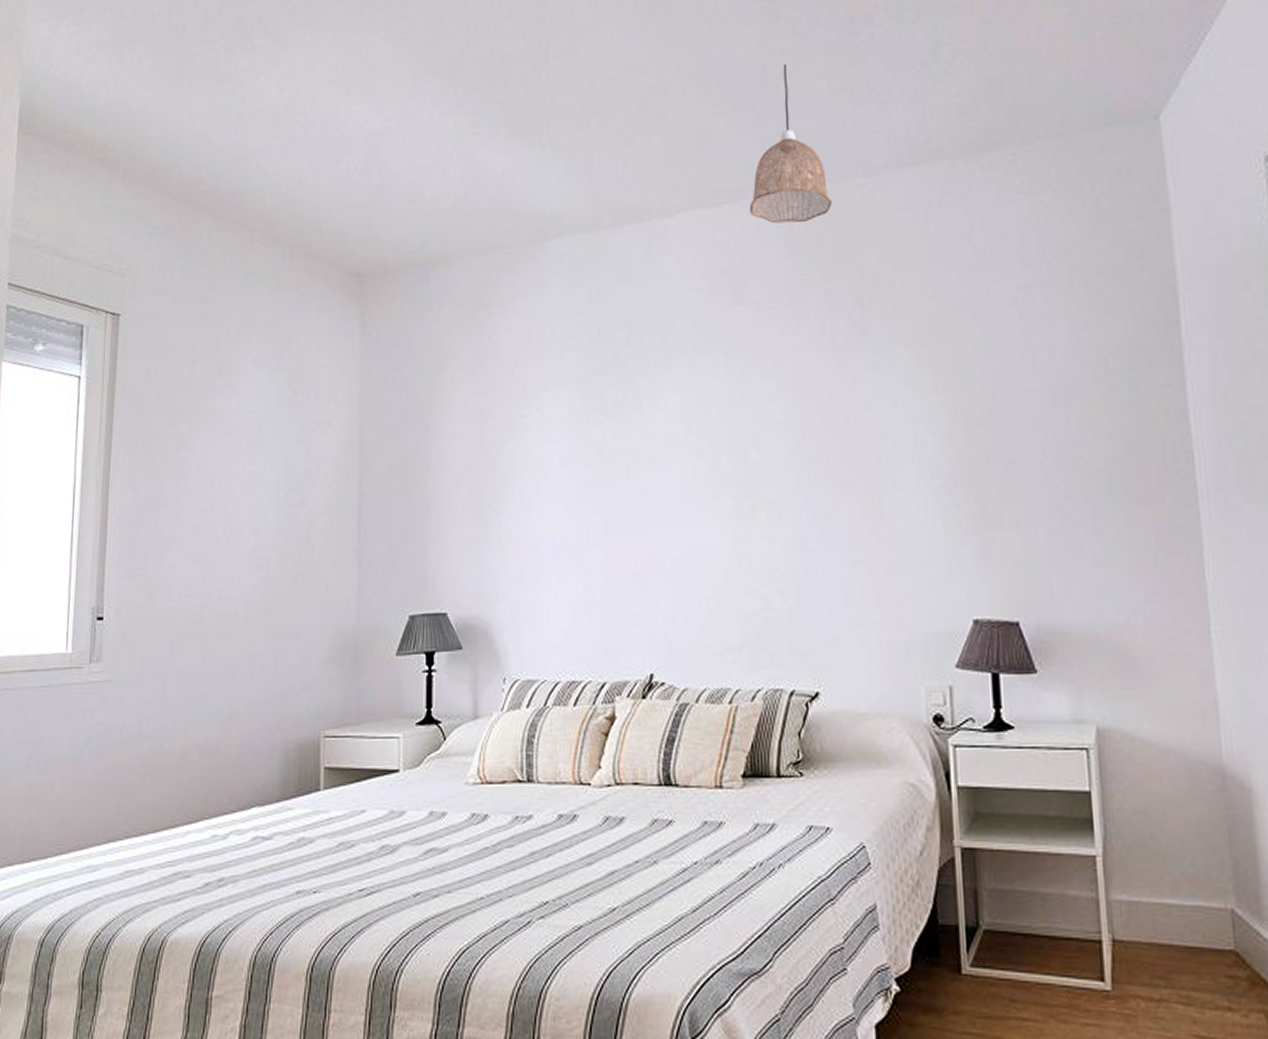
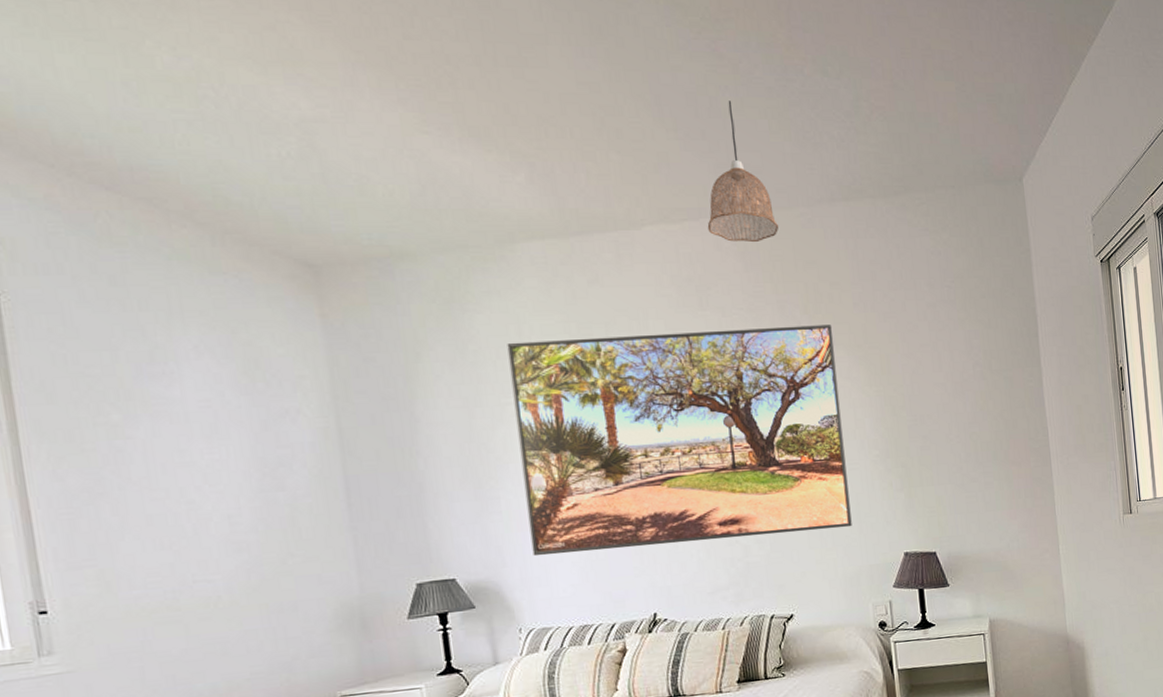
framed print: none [526,317,903,593] -> present [507,325,852,557]

